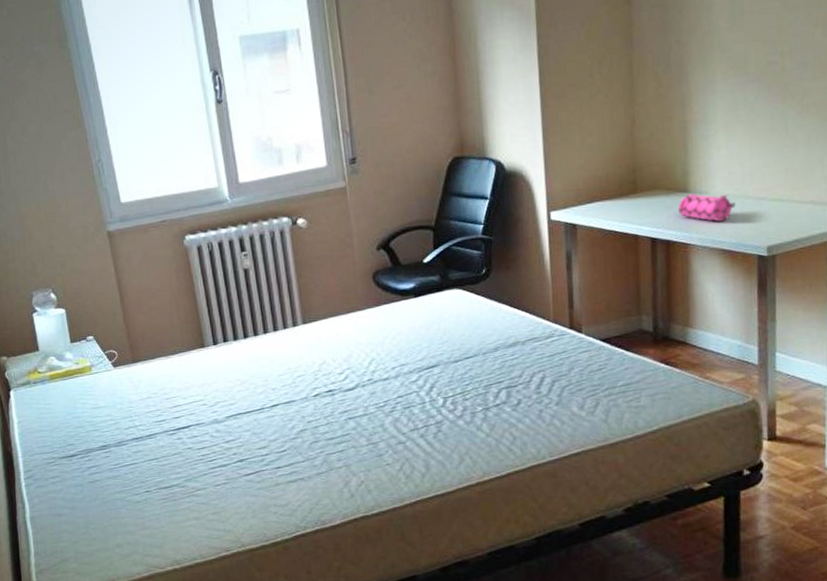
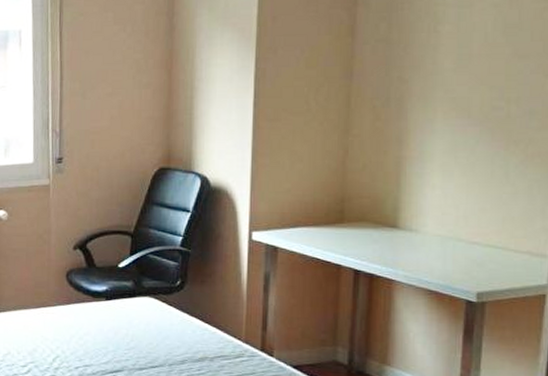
pencil case: present [678,193,736,222] -> none [386,229,447,262]

